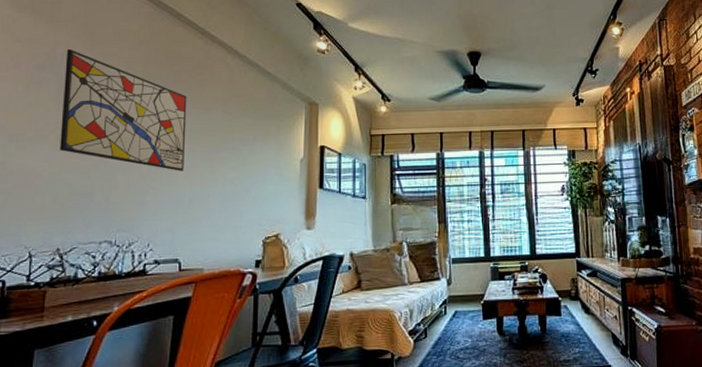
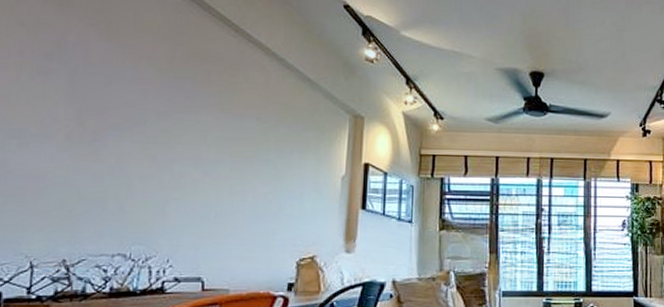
wall art: present [59,48,187,171] -> none [68,37,217,182]

